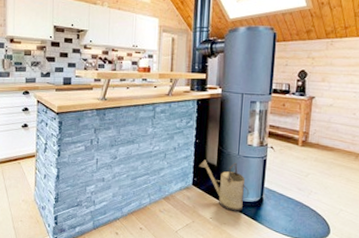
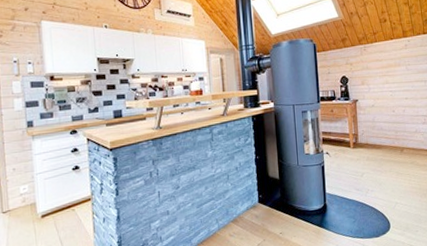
watering can: present [199,160,250,212] -> none [262,173,314,223]

